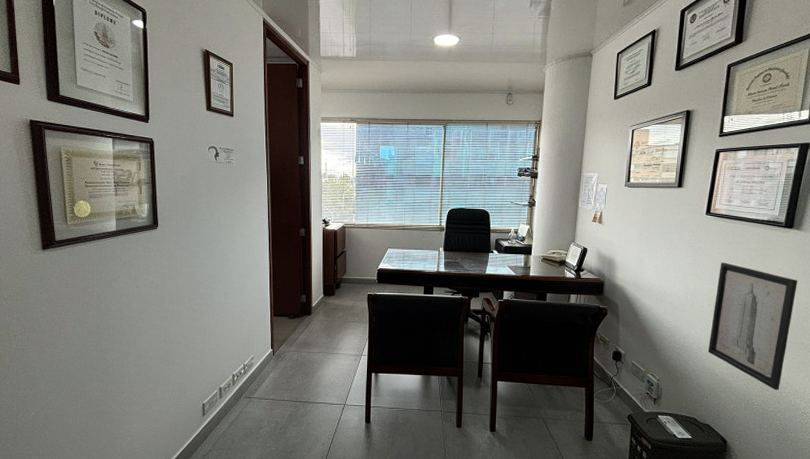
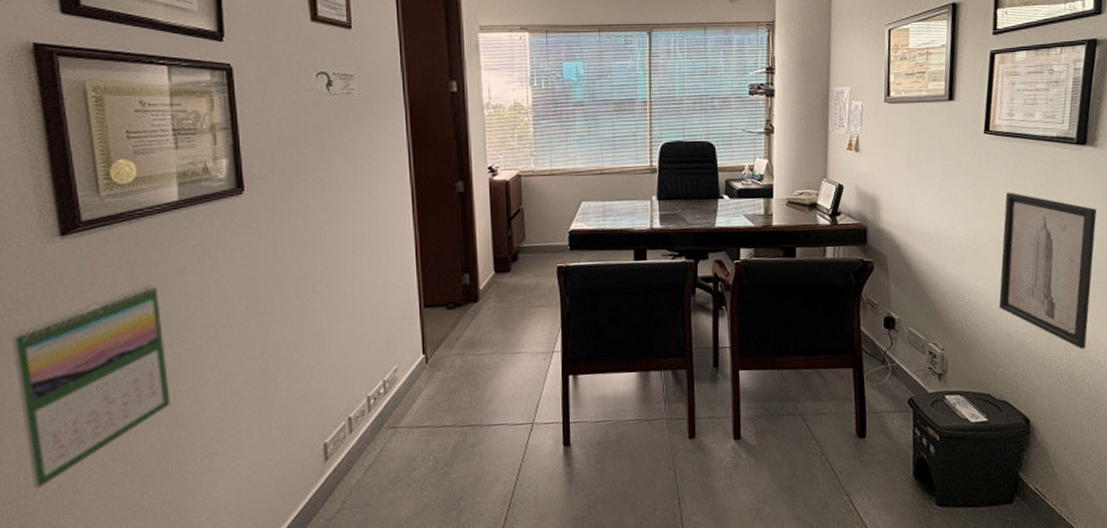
calendar: none [11,286,106,414] -> present [11,284,171,489]

